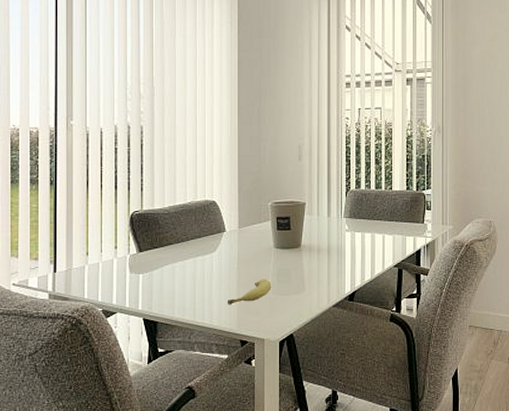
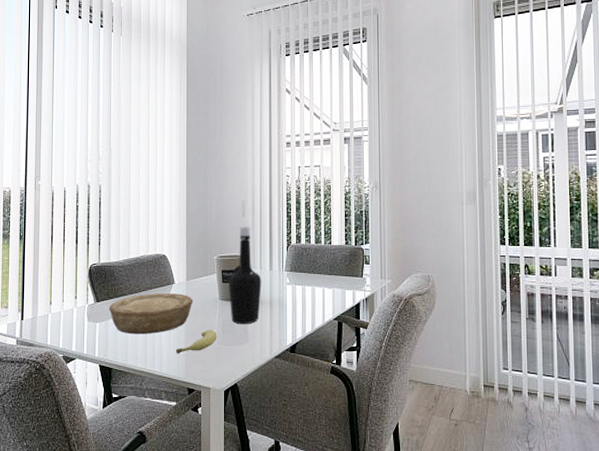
bowl: none [152,242,246,286] -> present [108,293,194,335]
bottle: none [284,170,319,274] -> present [229,226,262,325]

